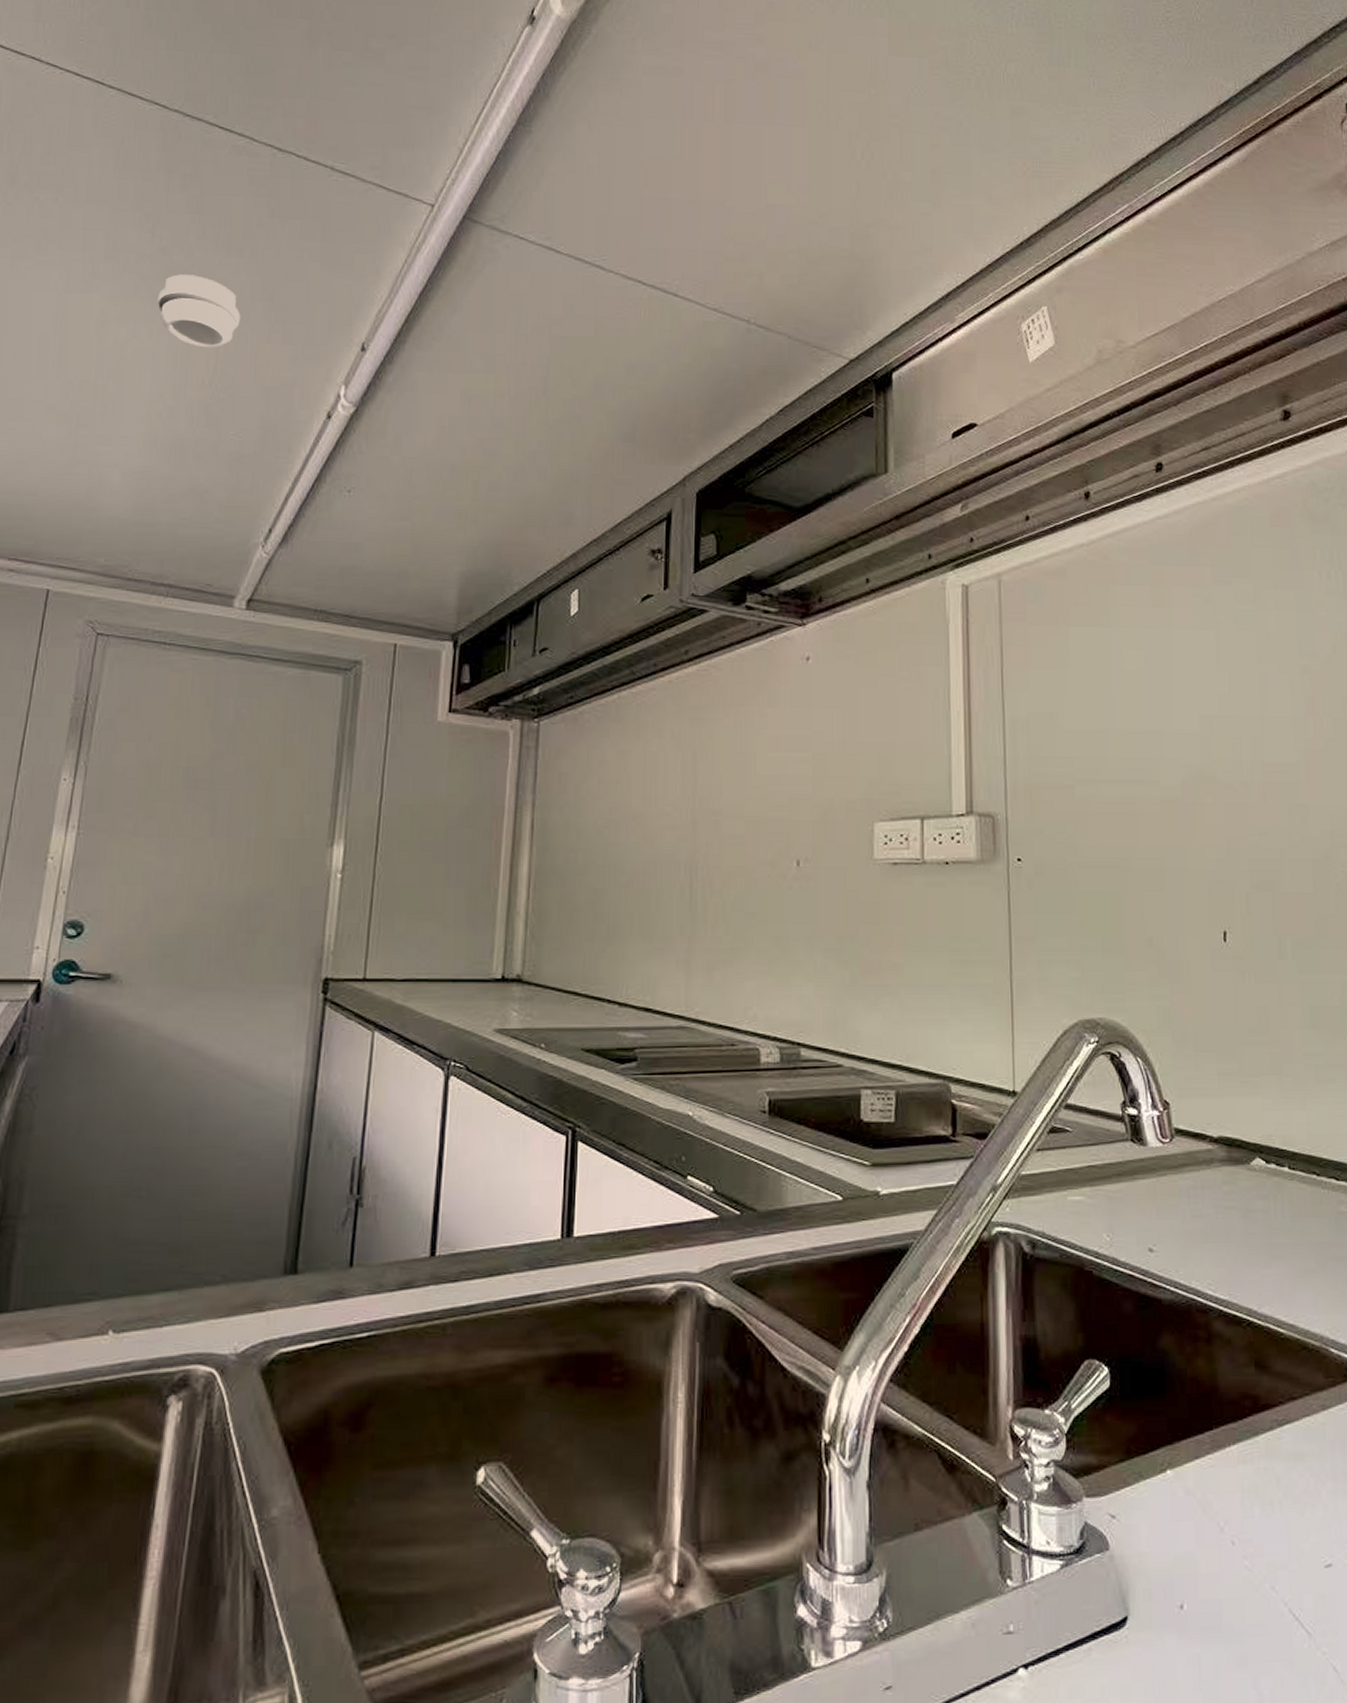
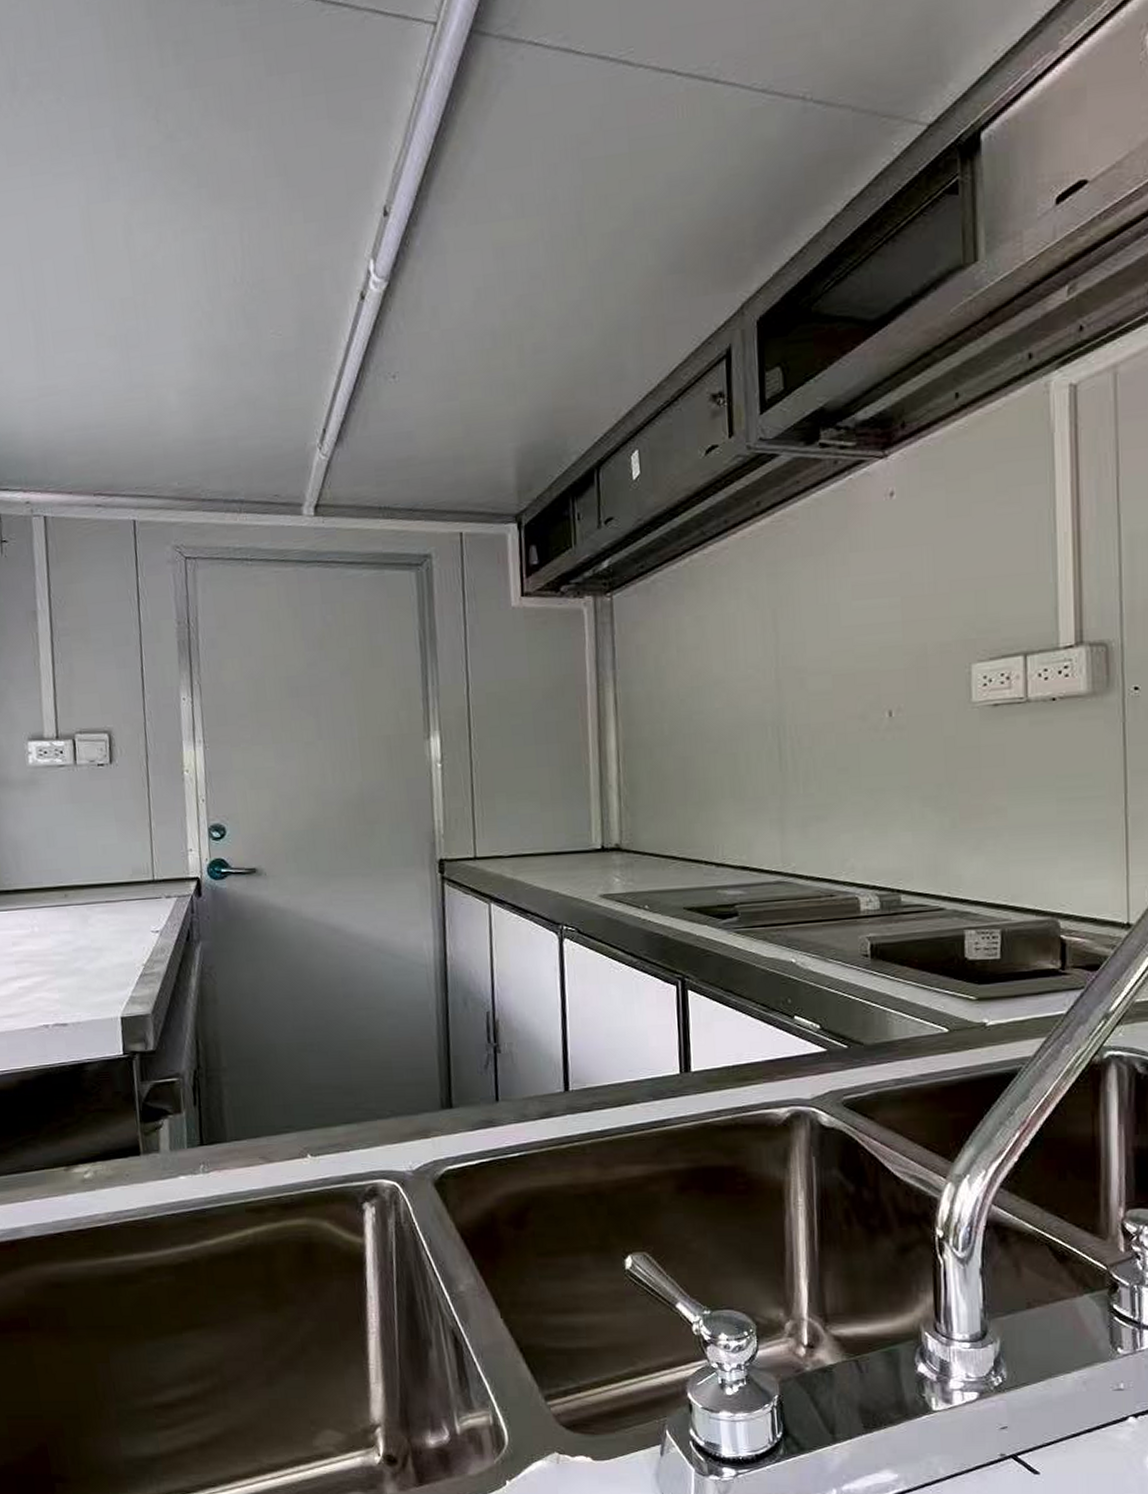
smoke detector: present [157,274,241,348] -> none [175,159,259,242]

